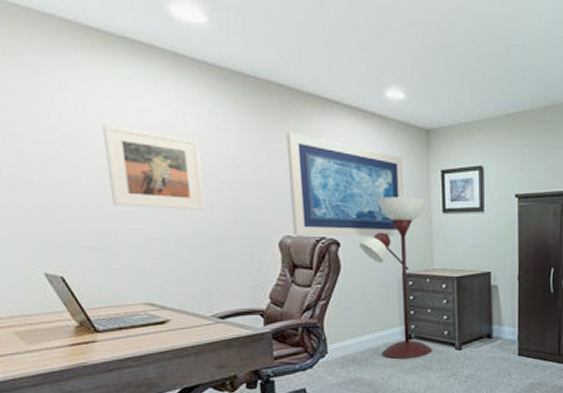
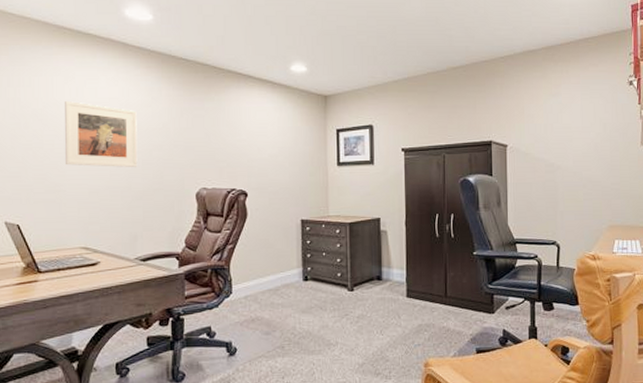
wall art: present [285,132,404,238] -> none [207,102,305,188]
floor lamp: present [358,197,433,360] -> none [263,153,327,300]

